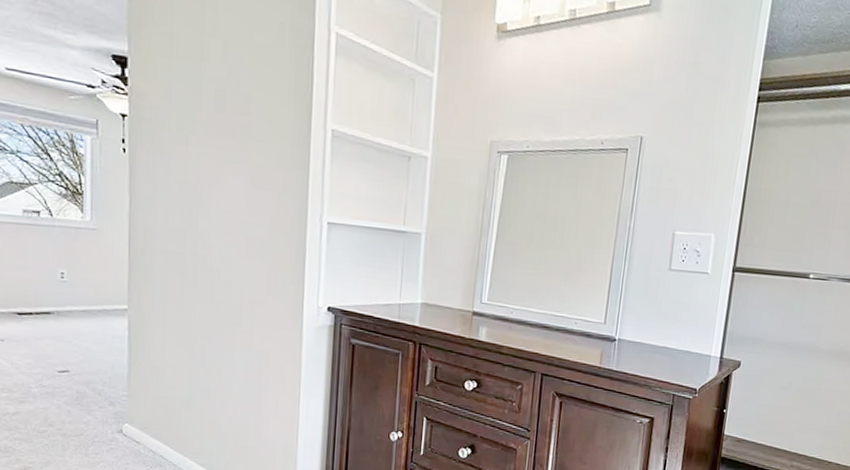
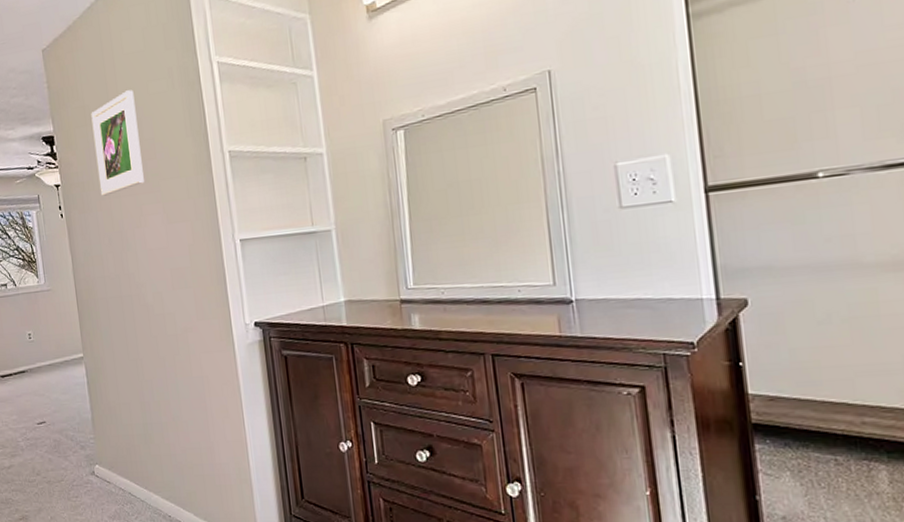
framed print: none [176,32,235,142] -> present [91,90,144,196]

